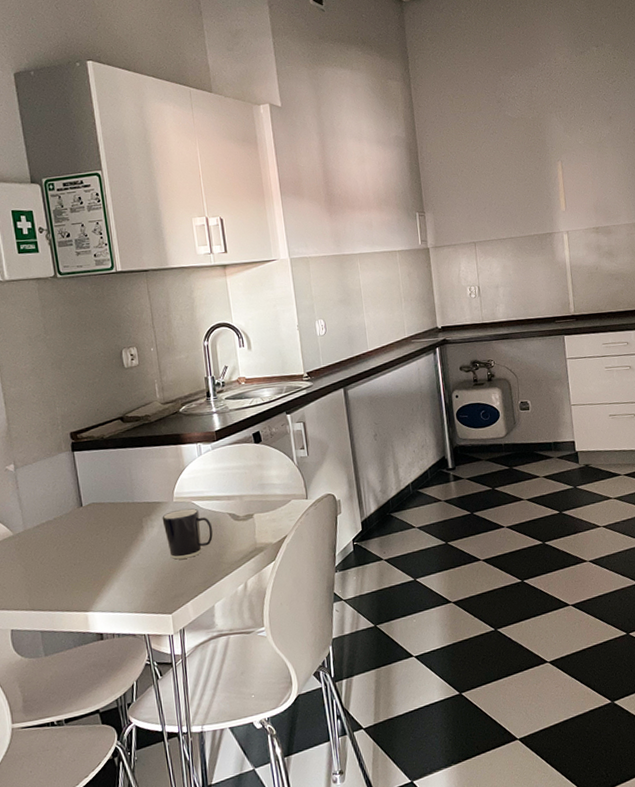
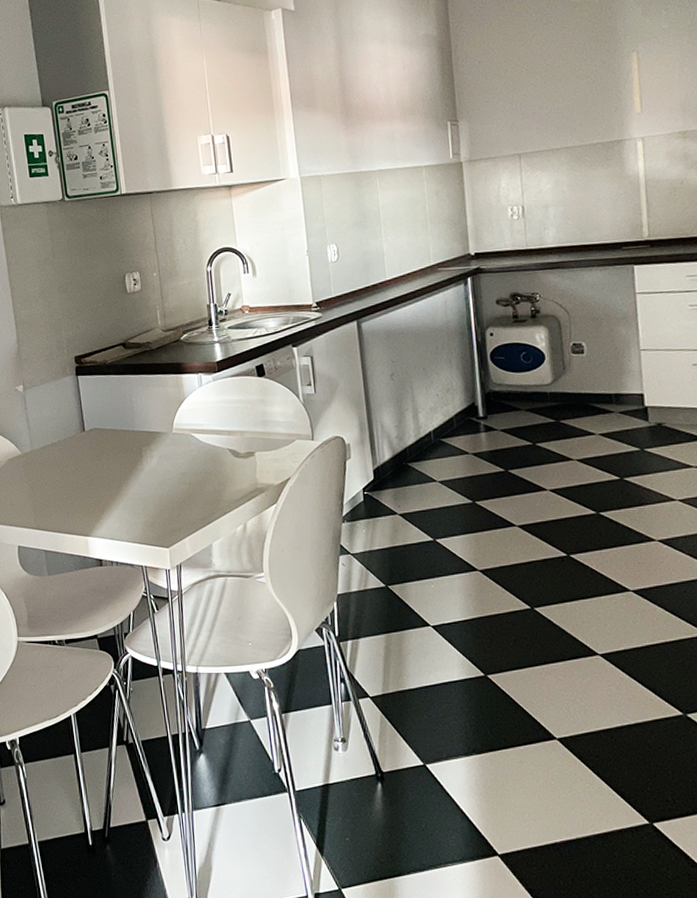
mug: present [162,508,214,560] -> none [161,440,213,493]

